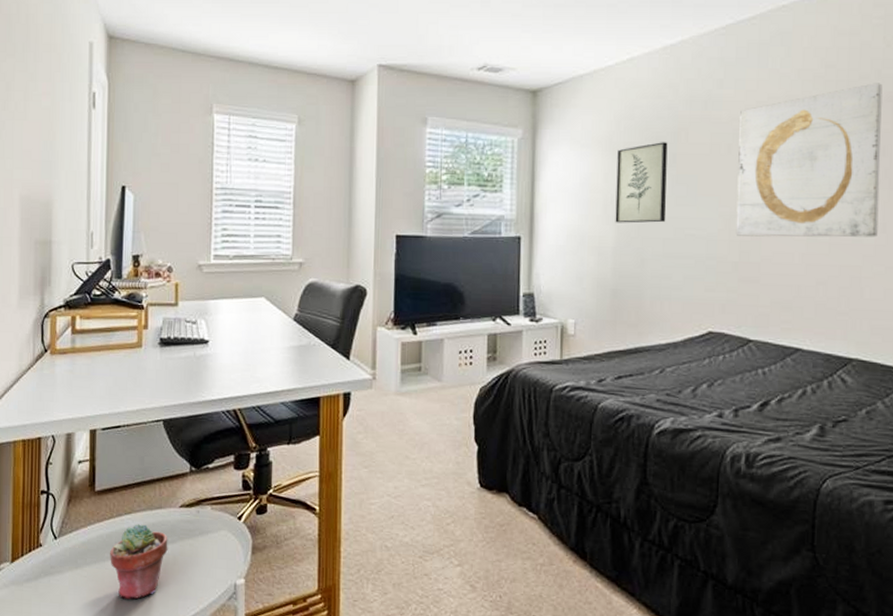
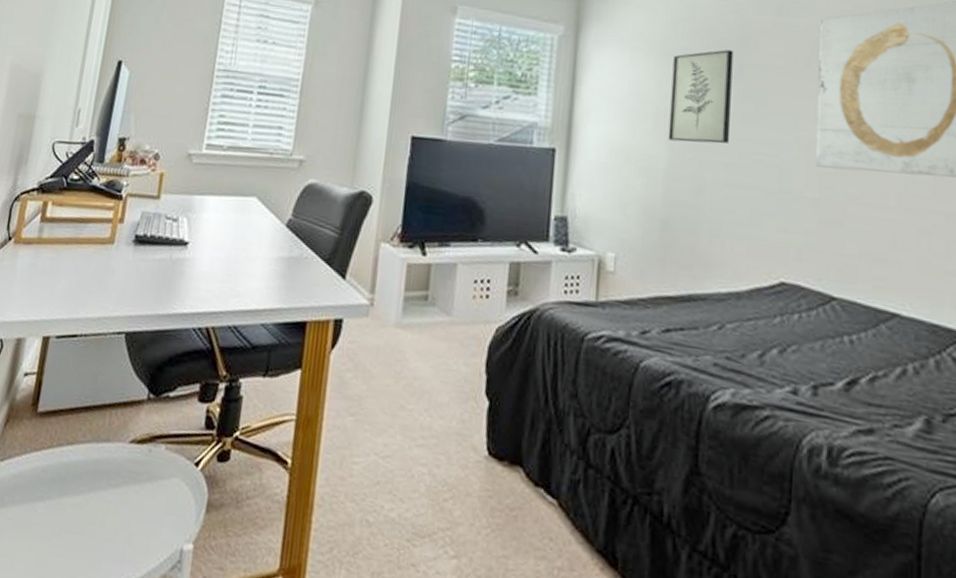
potted succulent: present [110,524,168,600] -> none [41,458,111,555]

